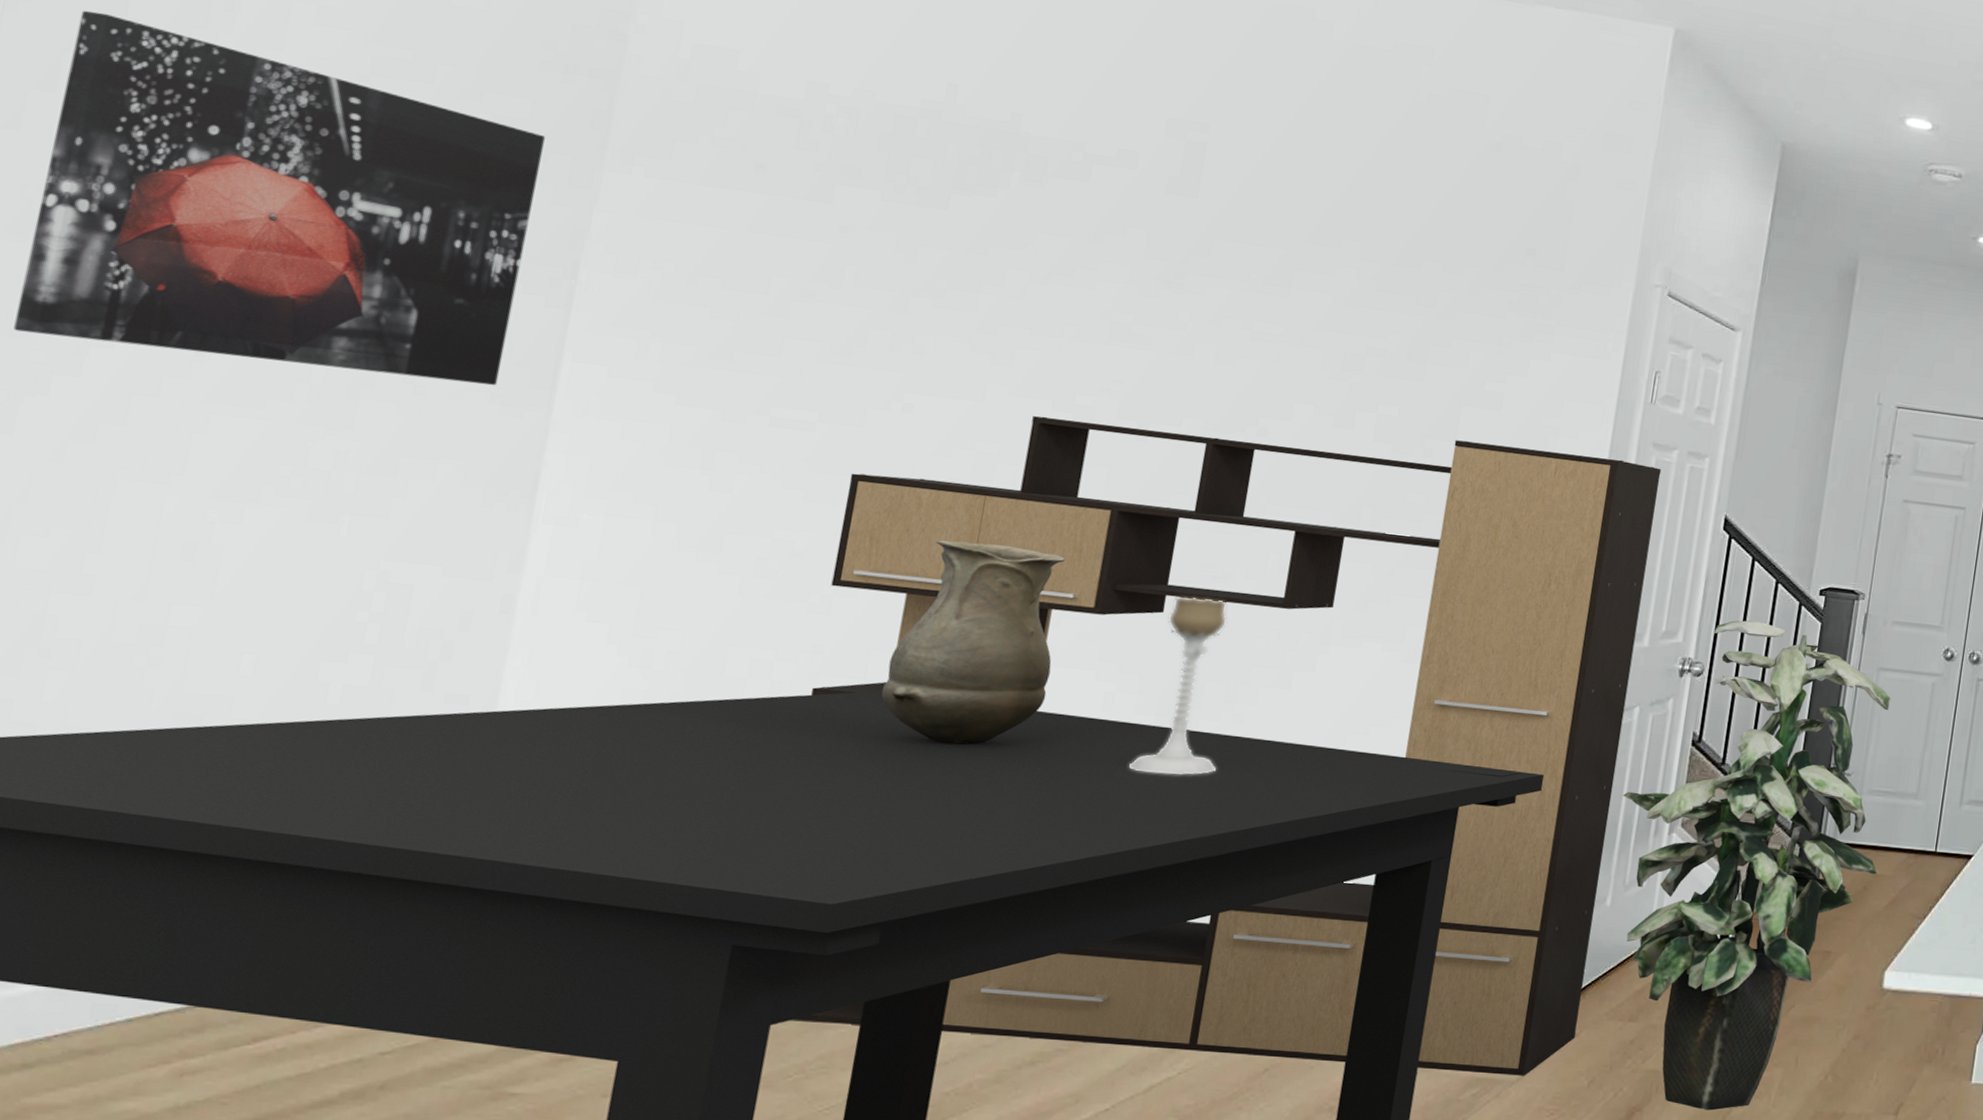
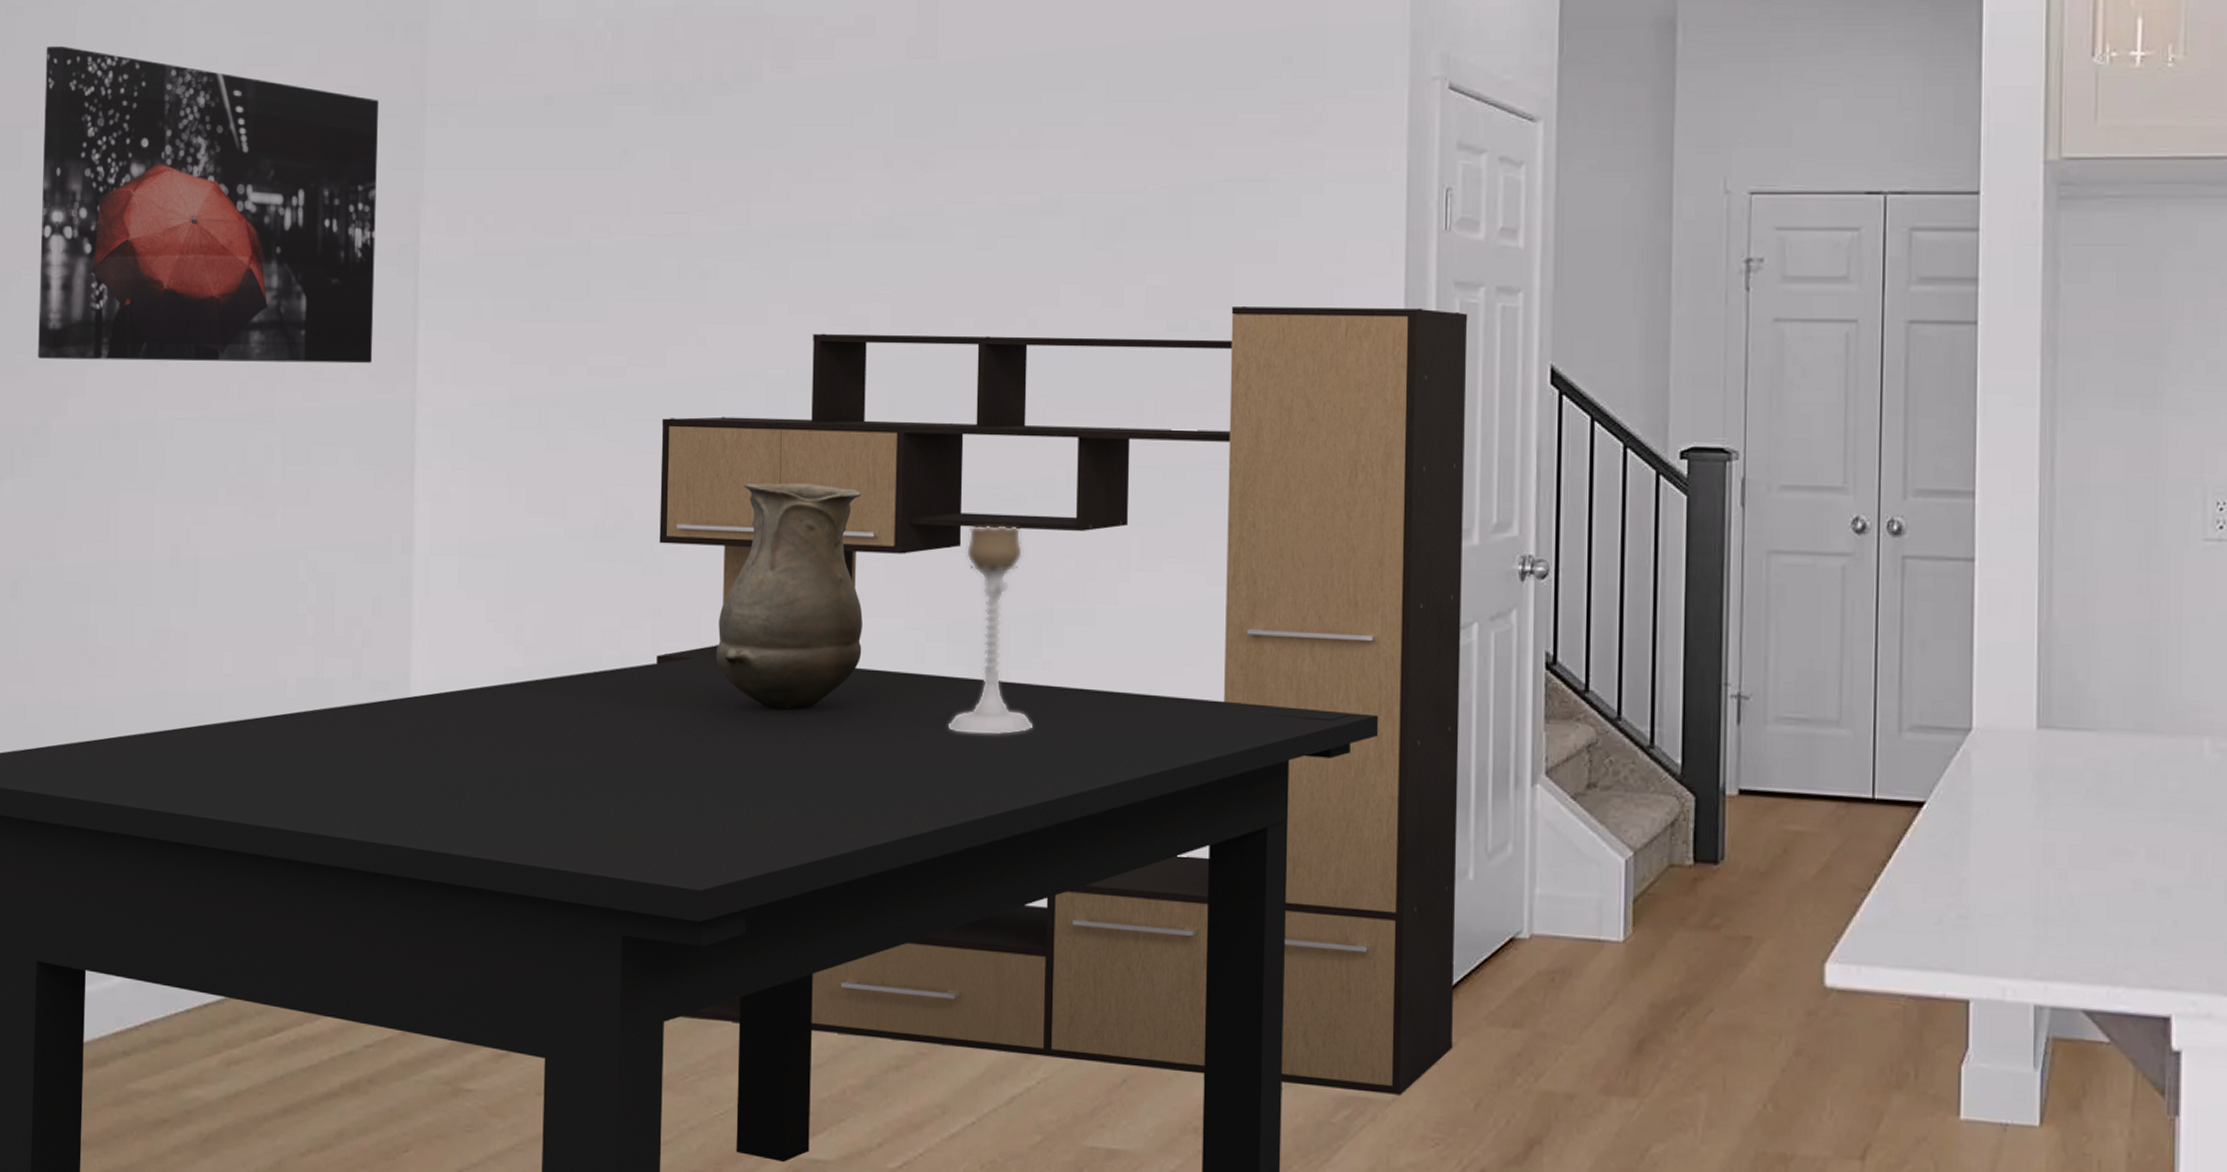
indoor plant: present [1623,620,1891,1111] -> none [1472,501,1799,1146]

